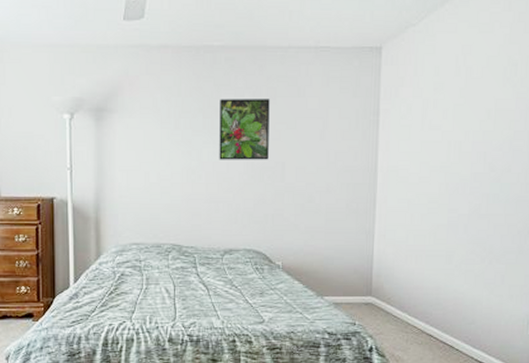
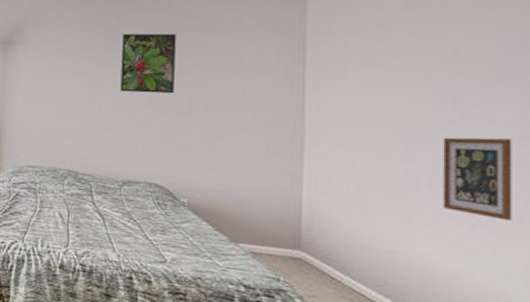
picture frame: none [472,187,520,253] -> present [443,137,512,221]

